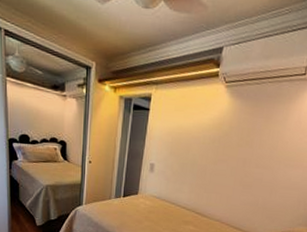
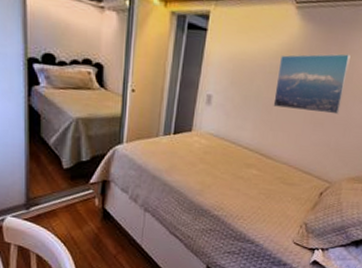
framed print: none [207,124,276,178] -> present [273,53,351,115]

